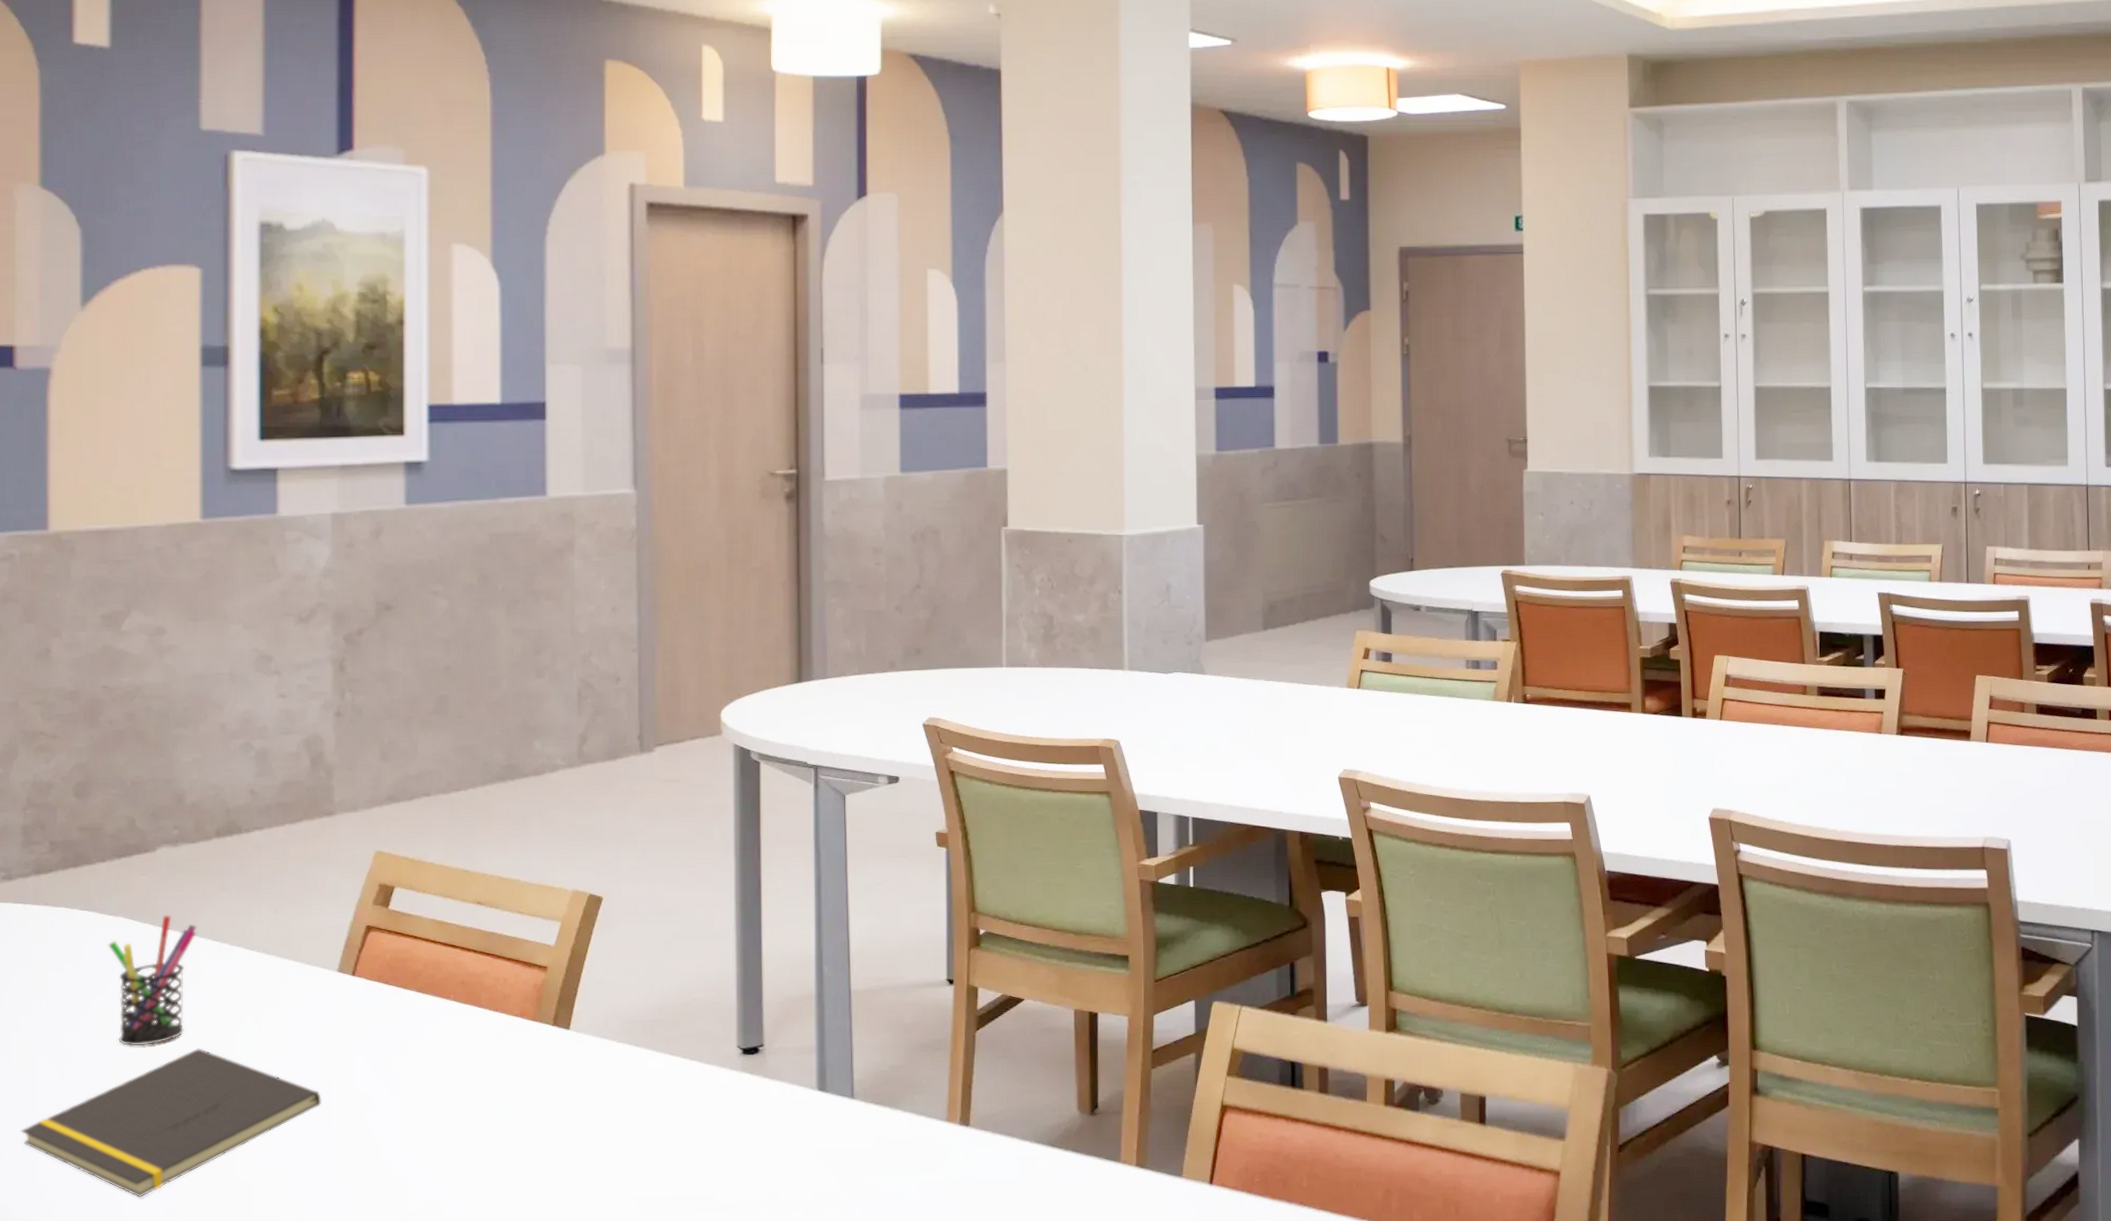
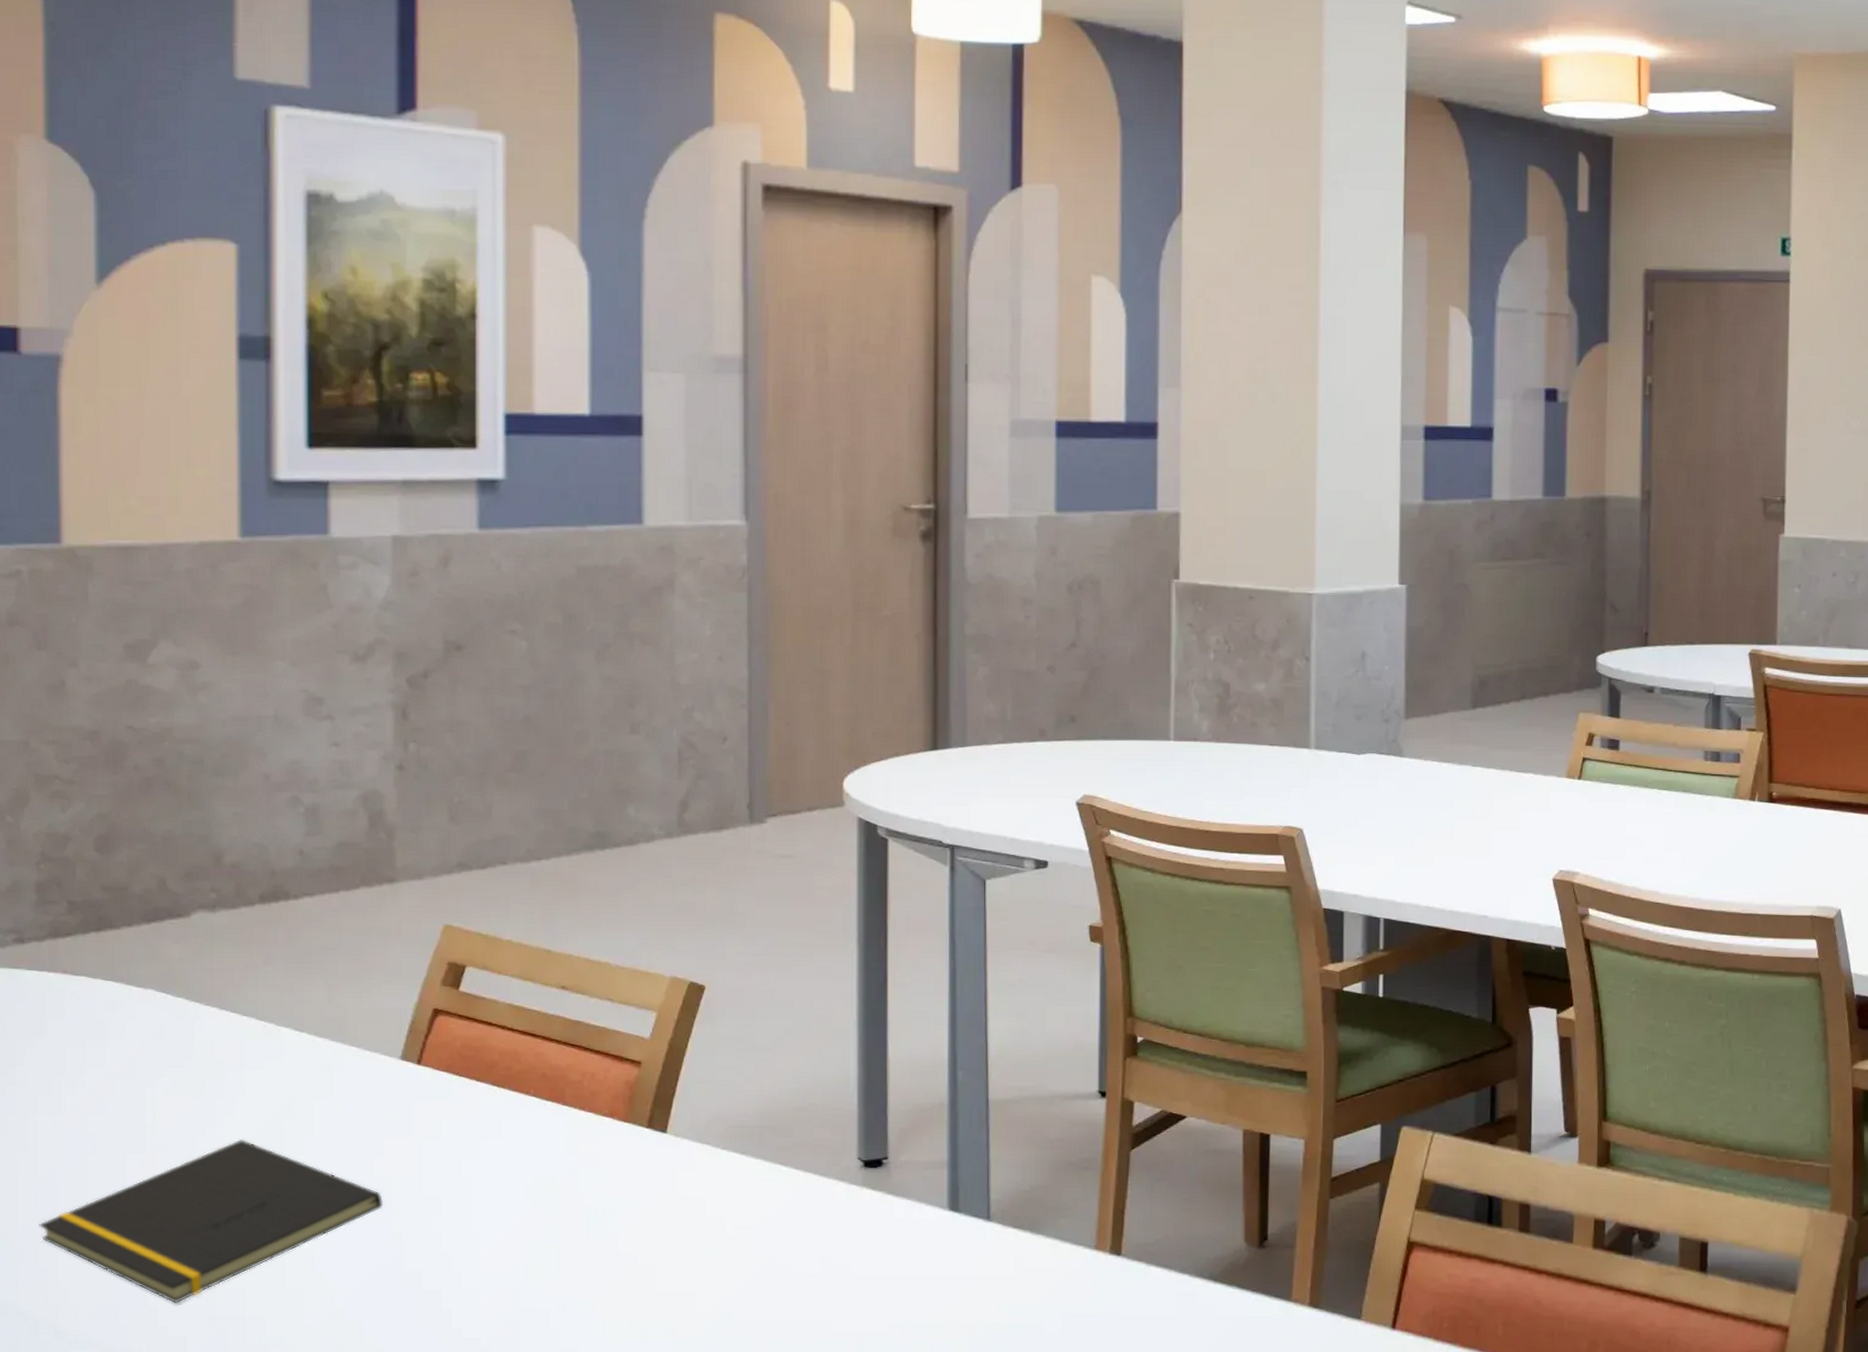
pen holder: present [108,914,197,1046] -> none [136,988,239,1135]

